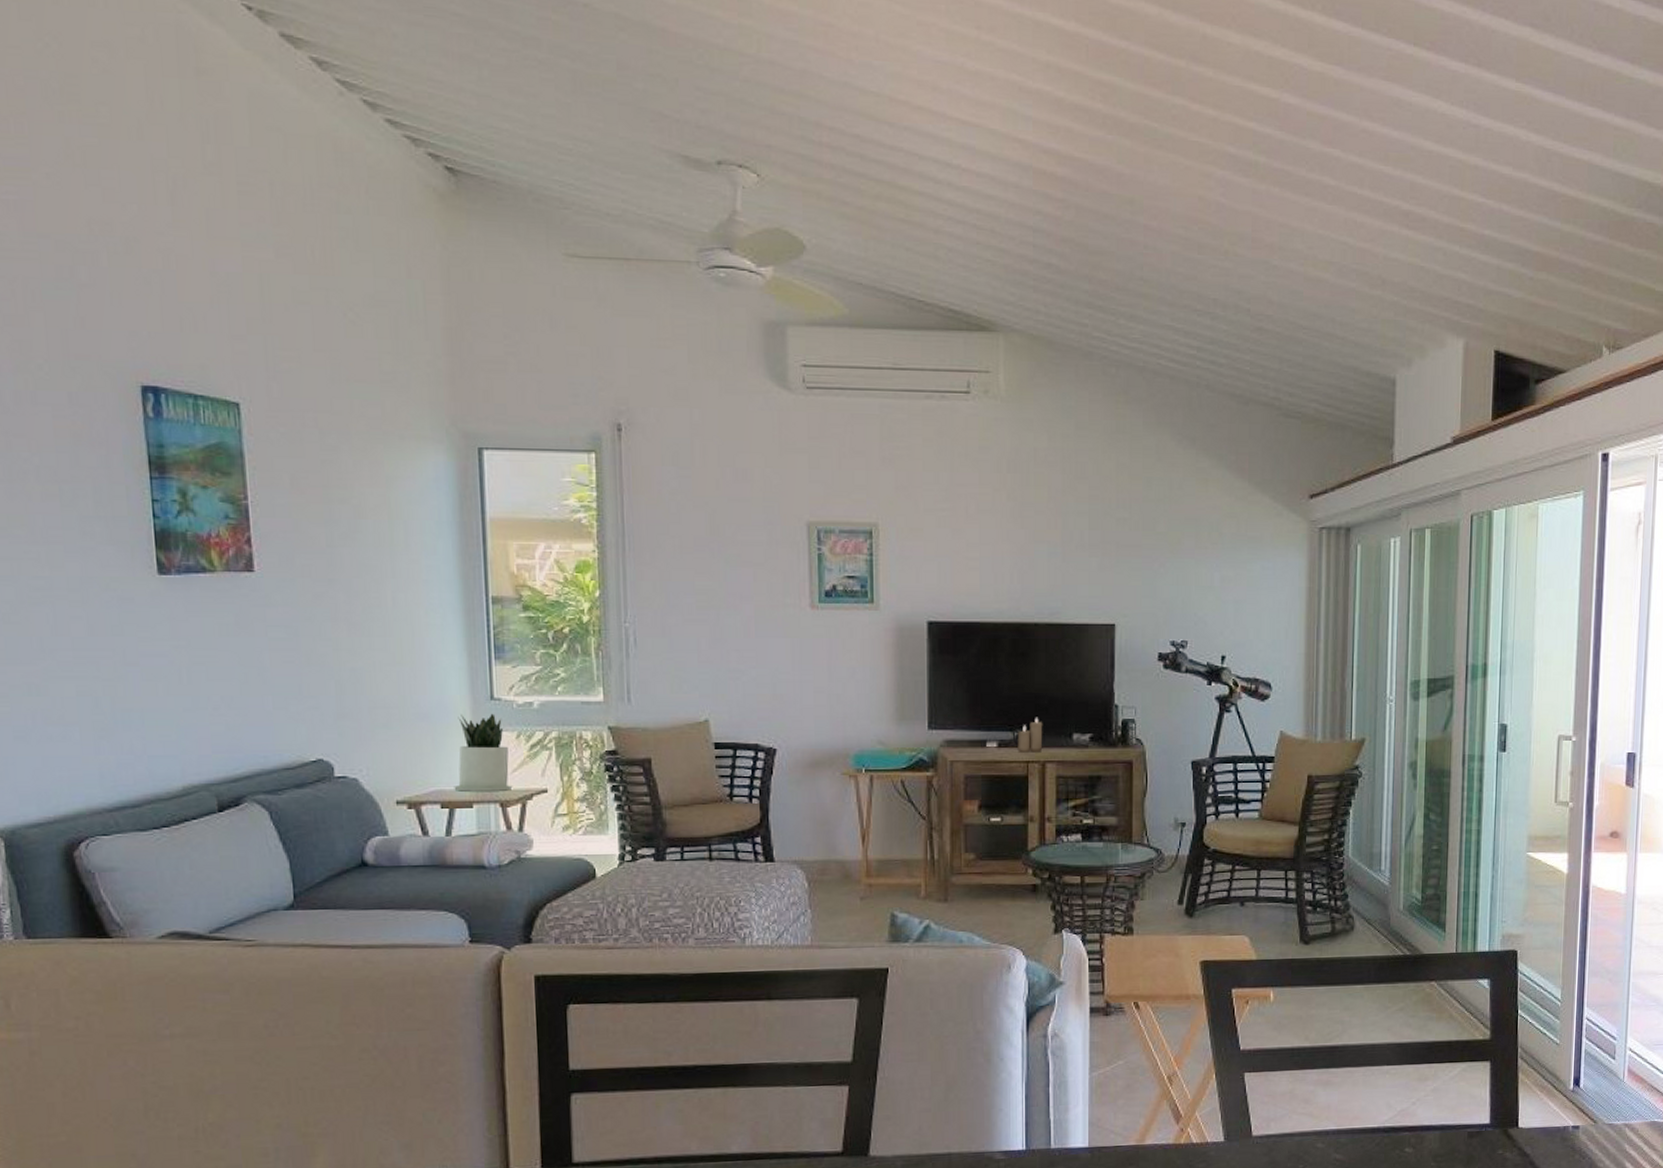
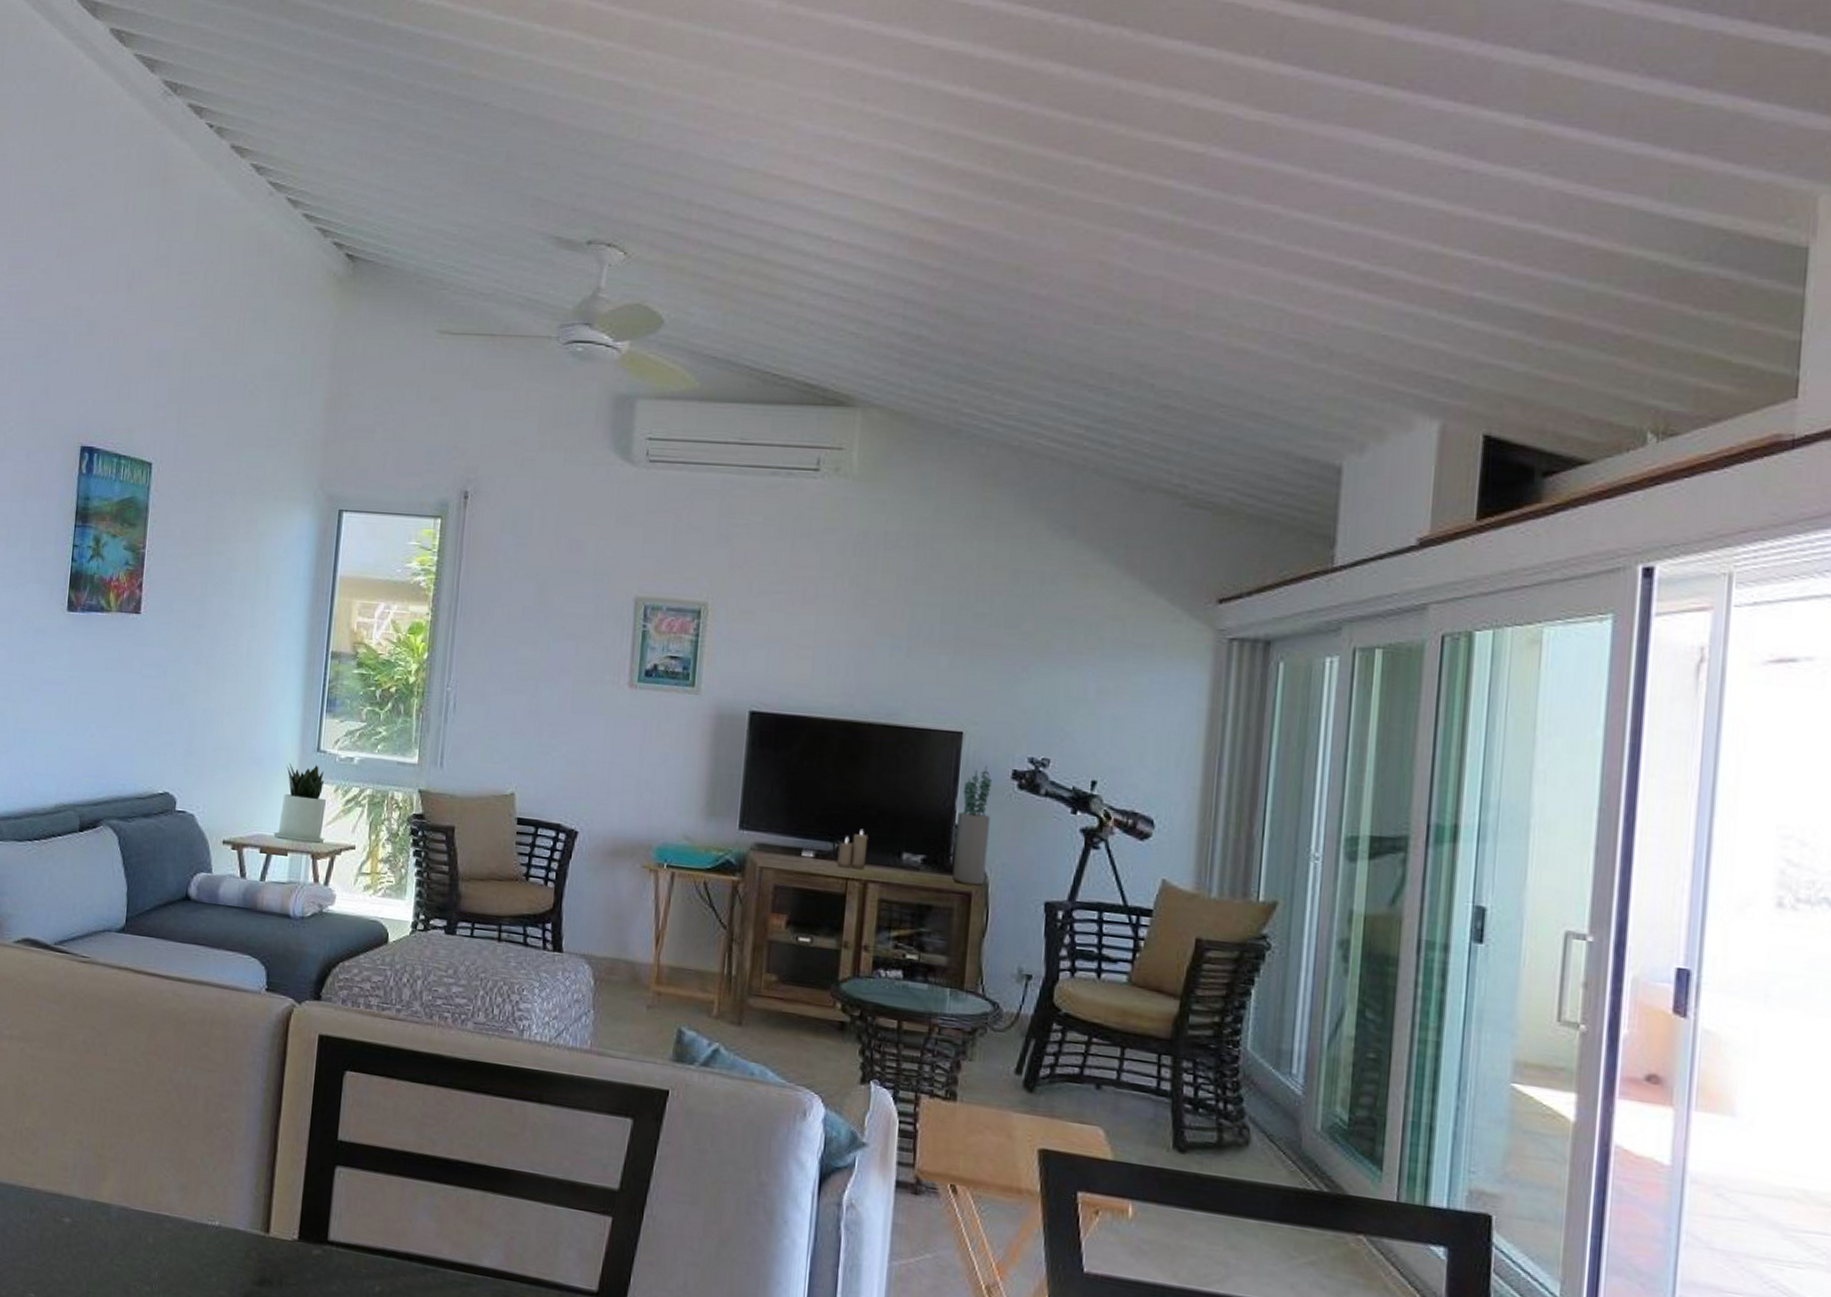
vase: none [1116,651,1143,756] -> present [952,765,993,887]

